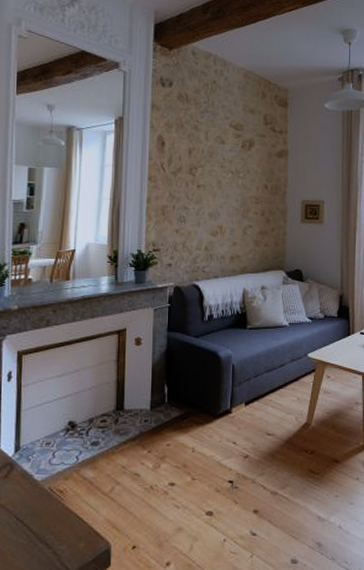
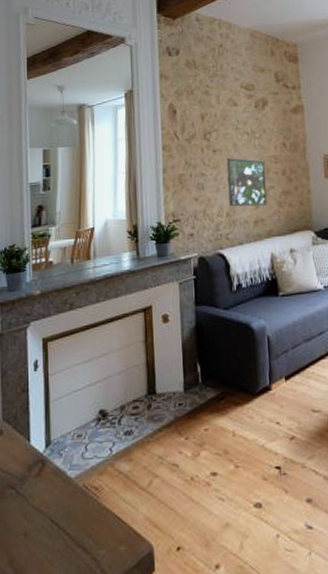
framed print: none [208,193,245,243] -> present [226,157,268,207]

